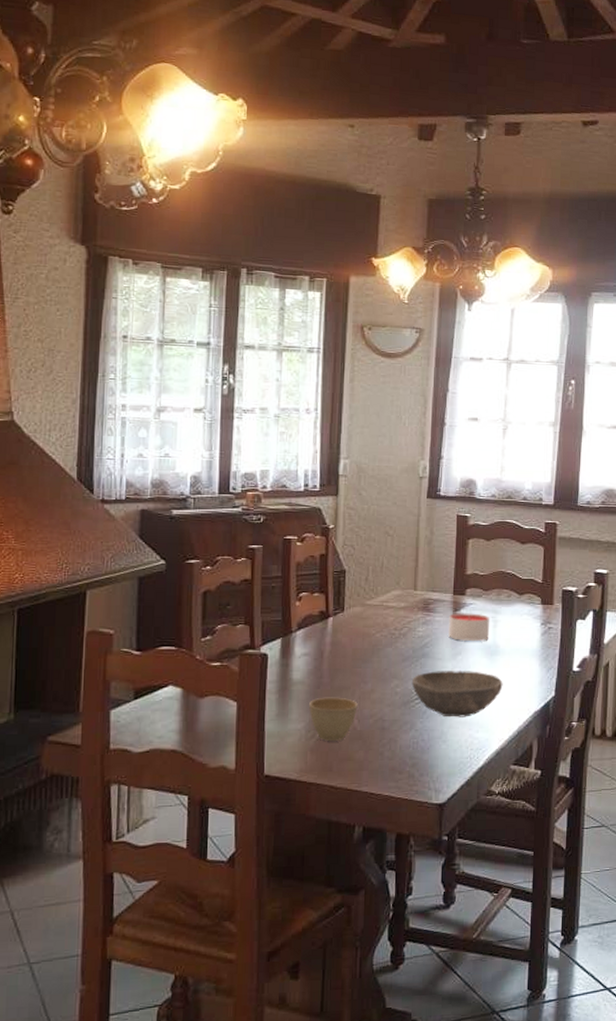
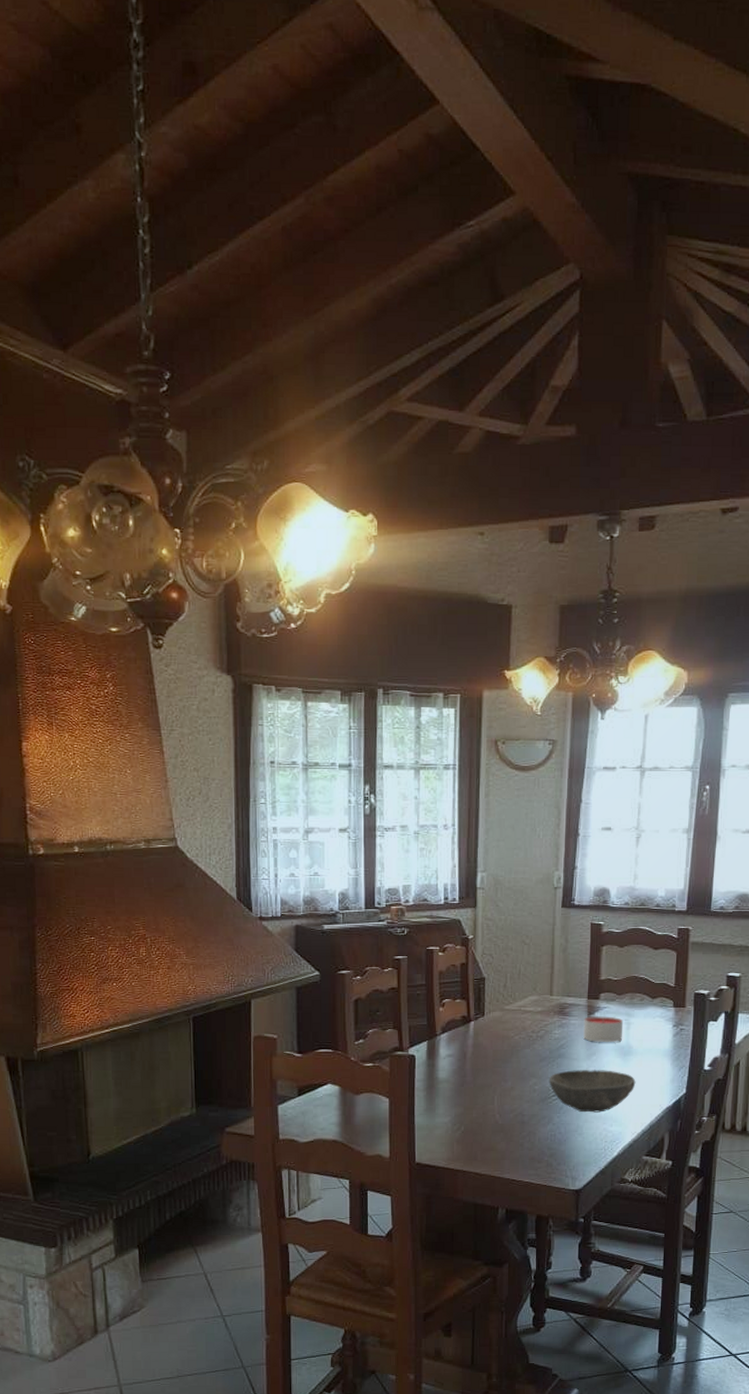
cup: present [309,697,358,741] -> none [454,1094,499,1133]

